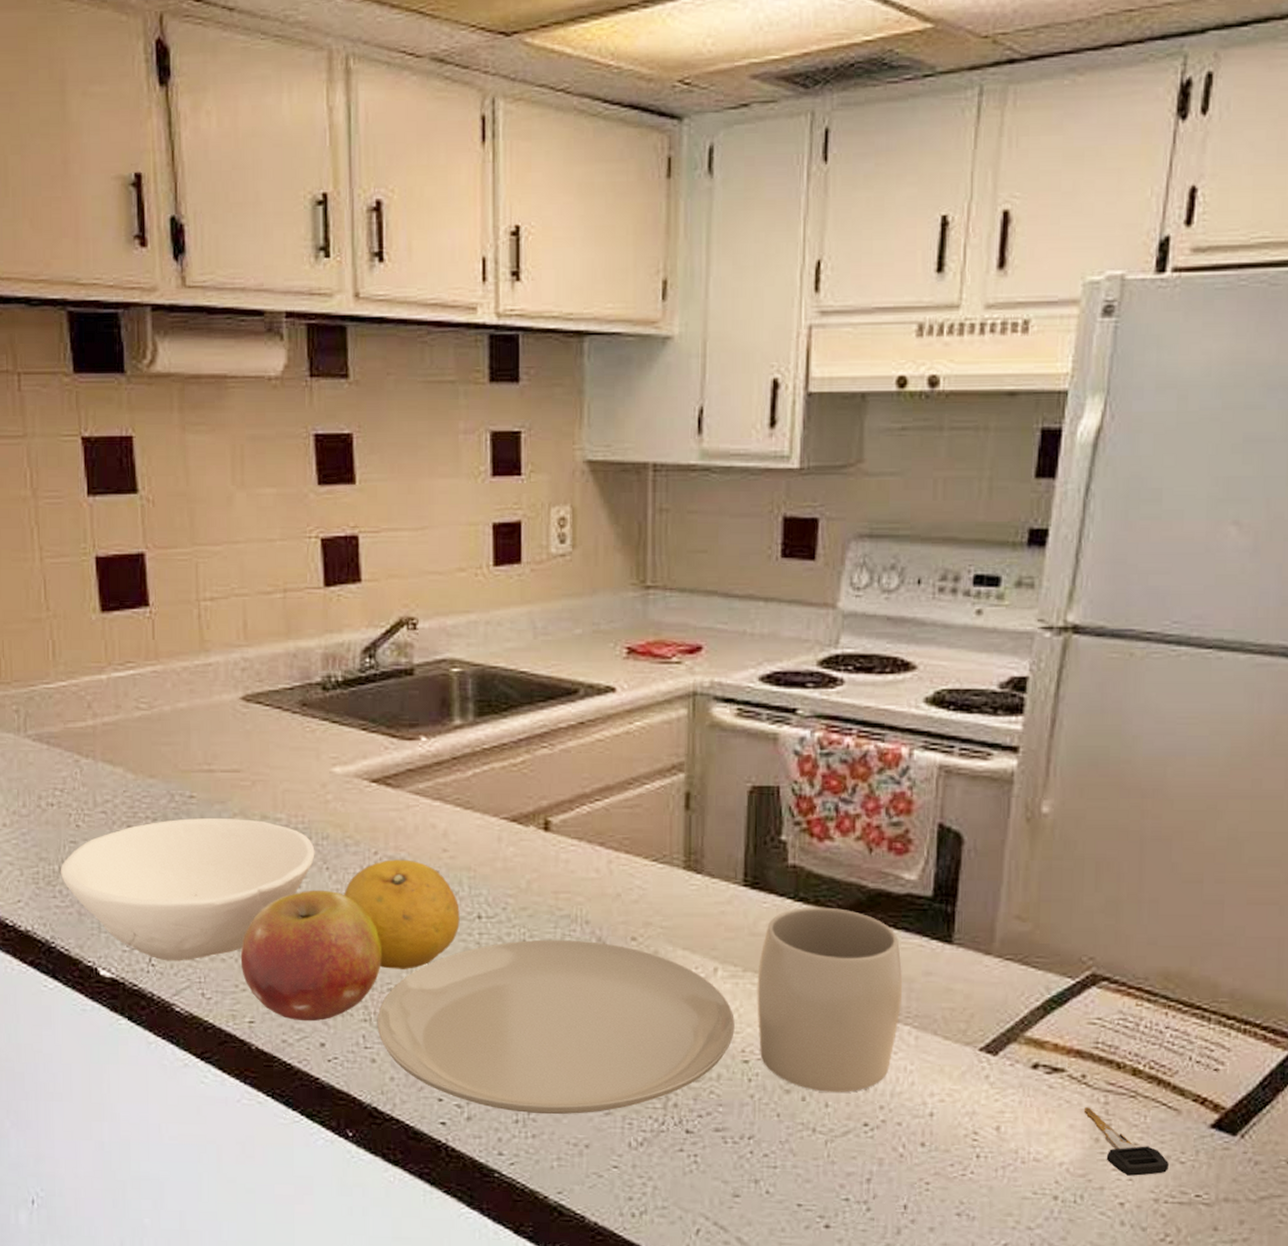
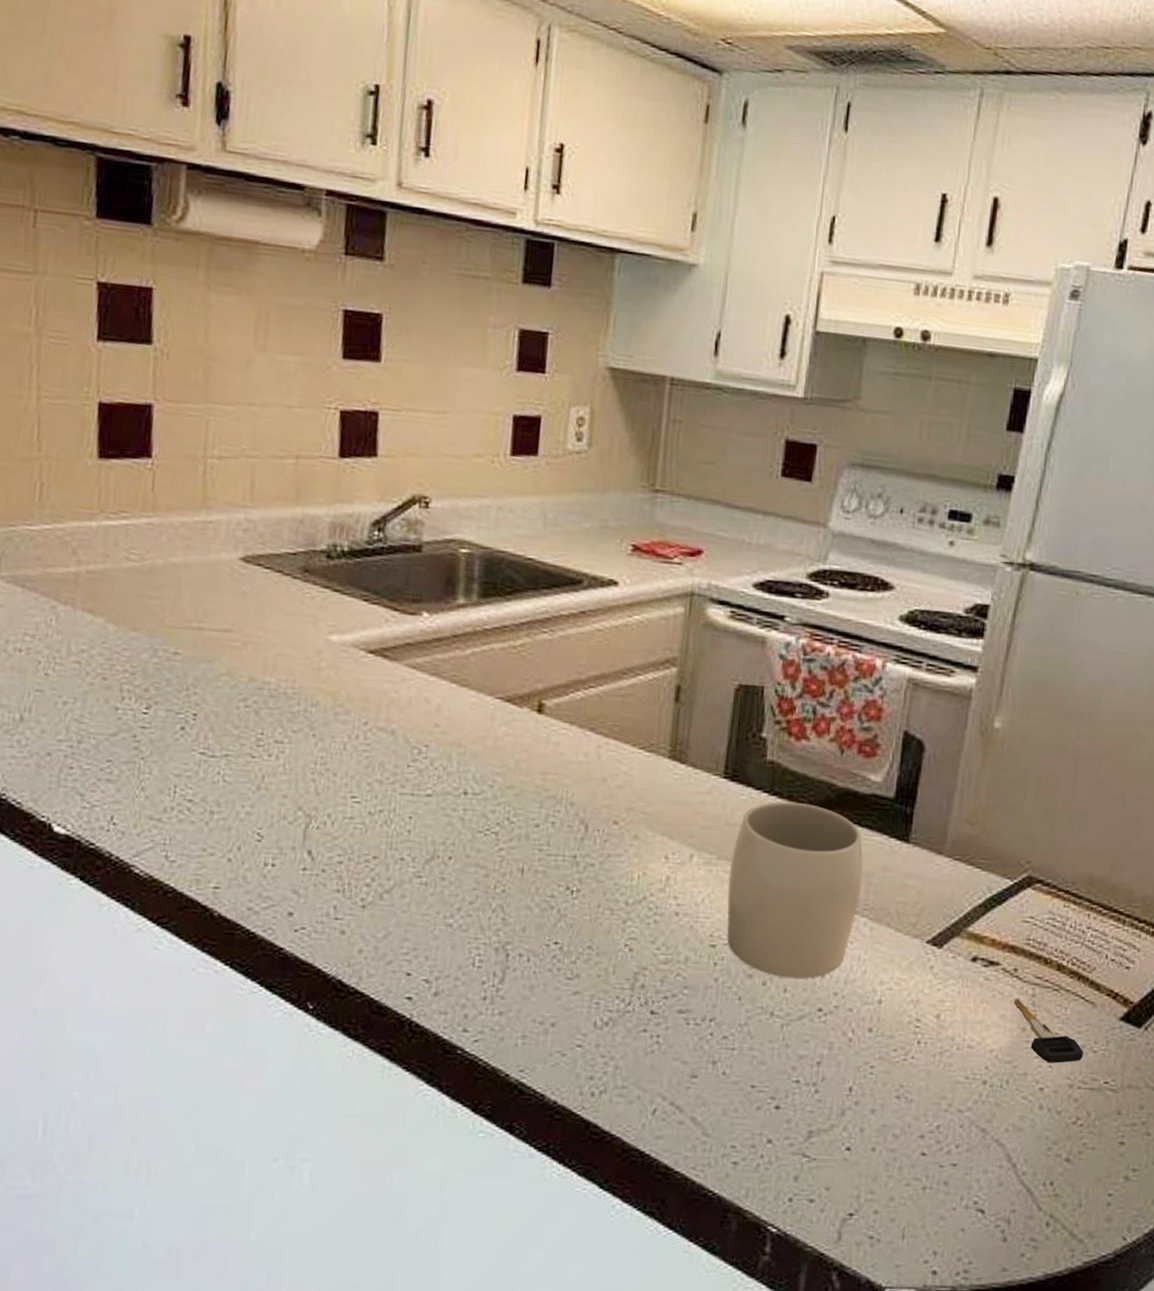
bowl: present [60,817,315,962] -> none [20,675,303,822]
fruit: present [240,889,381,1022] -> none [211,756,363,890]
fruit: present [344,859,460,969] -> none [328,730,446,841]
plate: present [377,939,735,1115] -> none [350,818,706,993]

